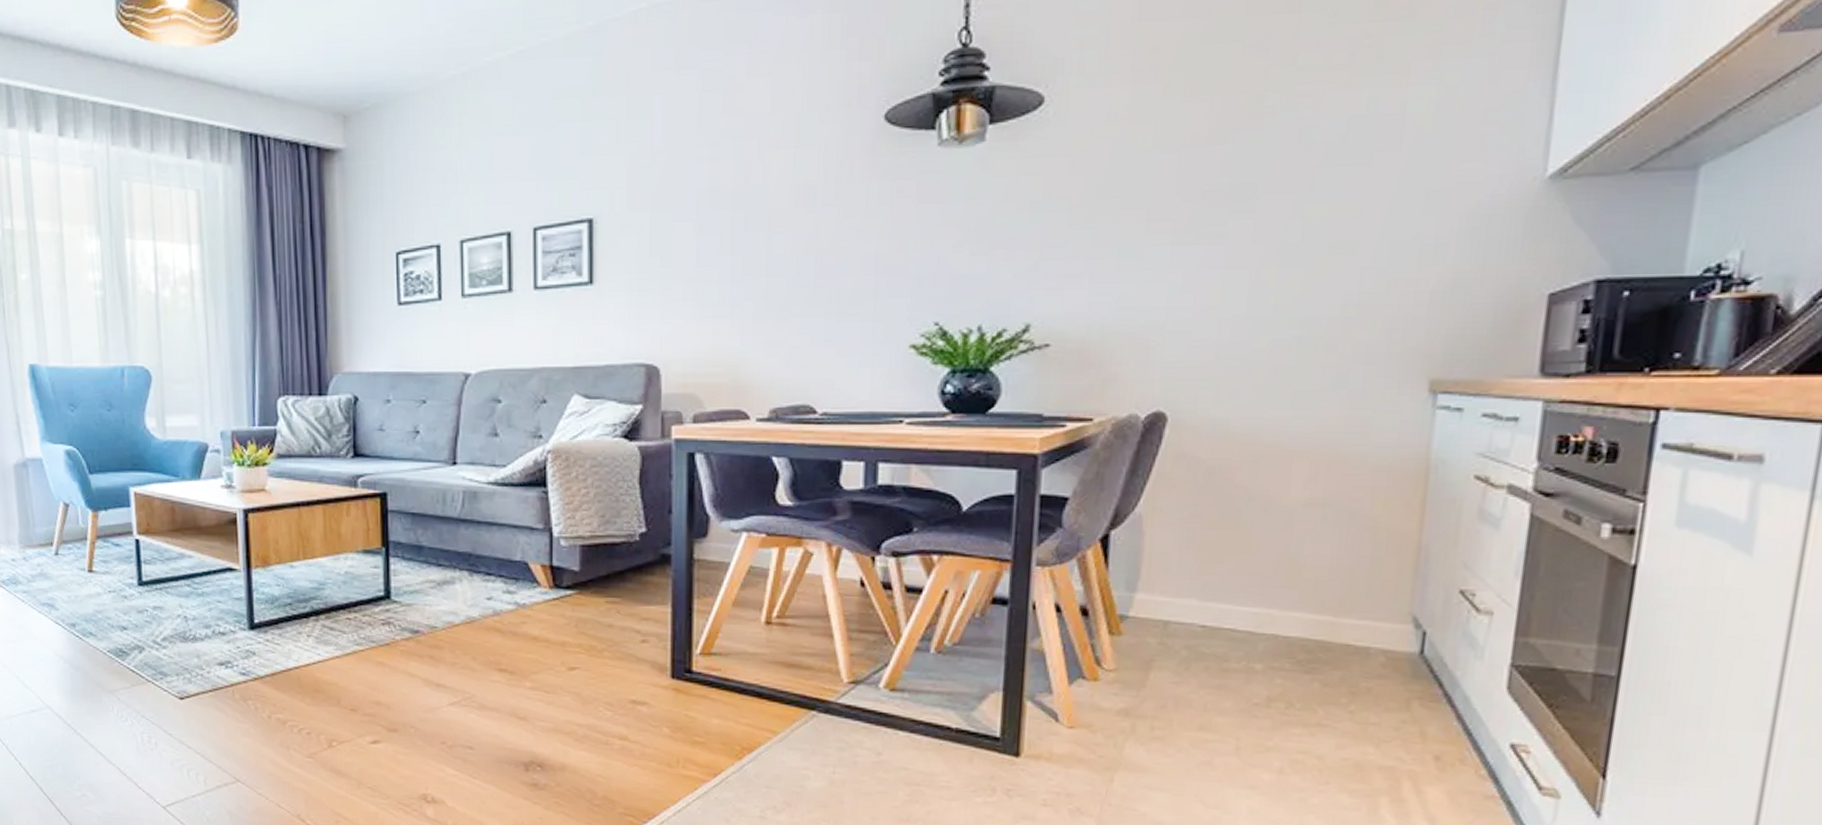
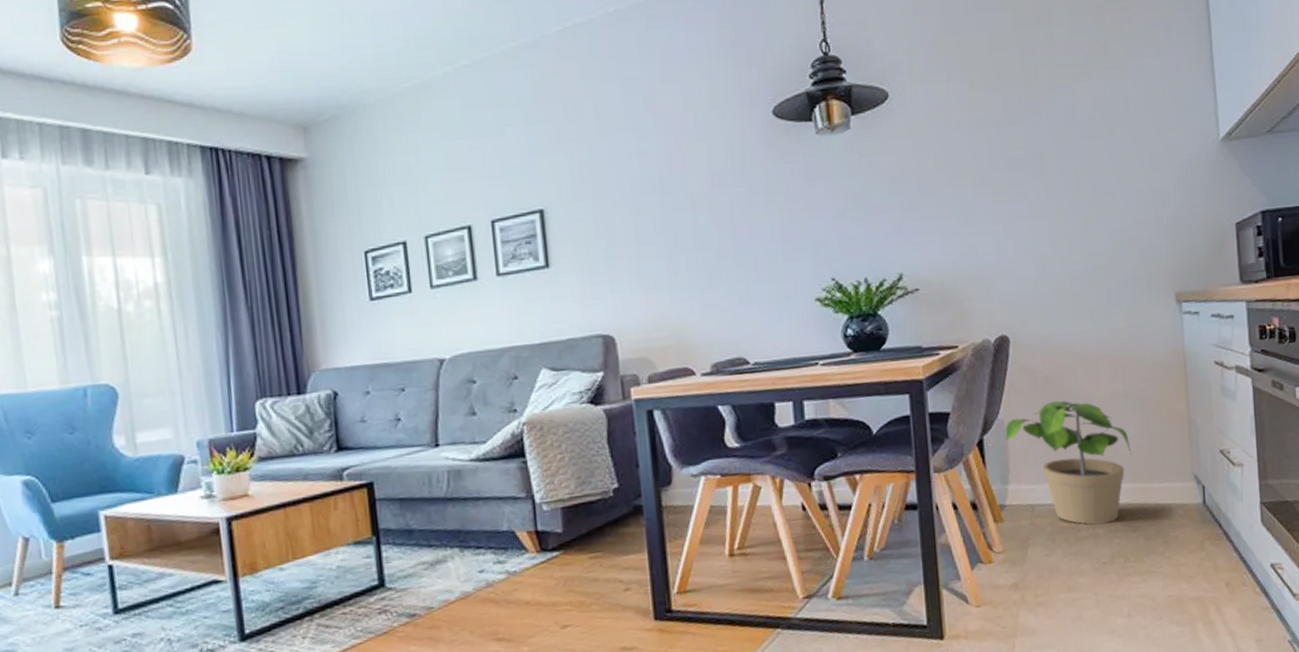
potted plant: none [1139,500,1323,658] -> present [1005,400,1132,525]

